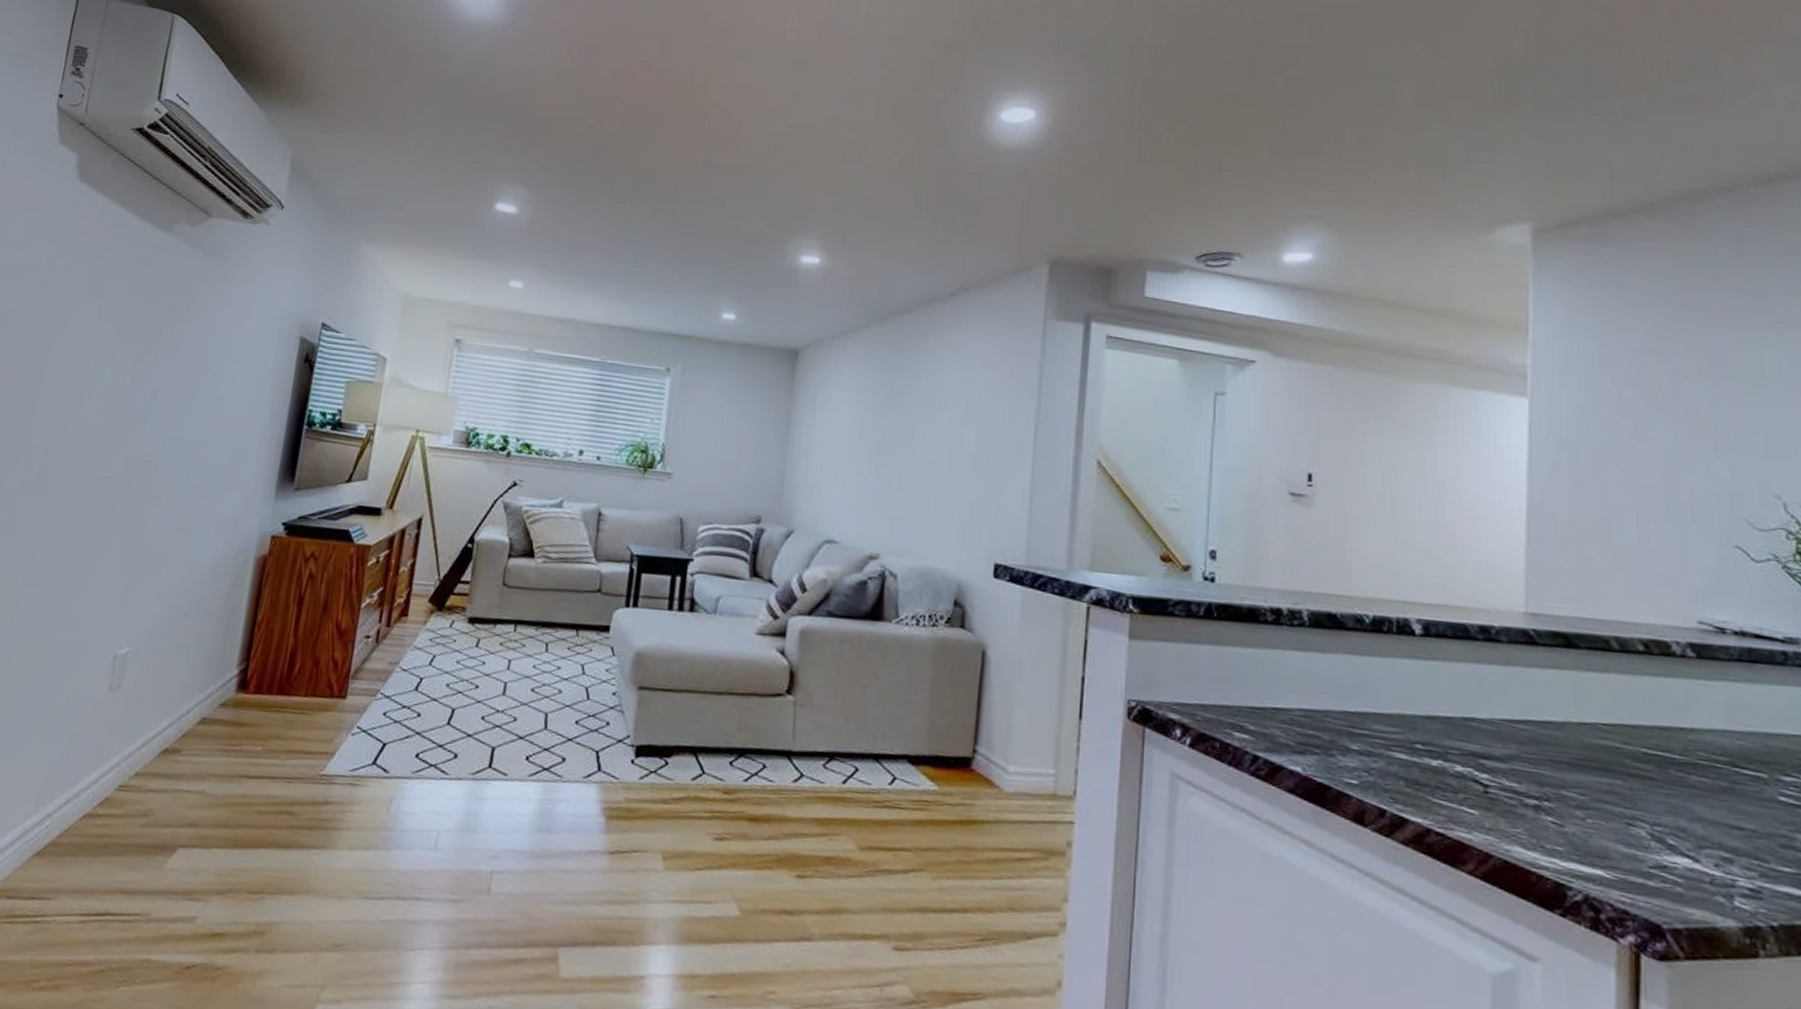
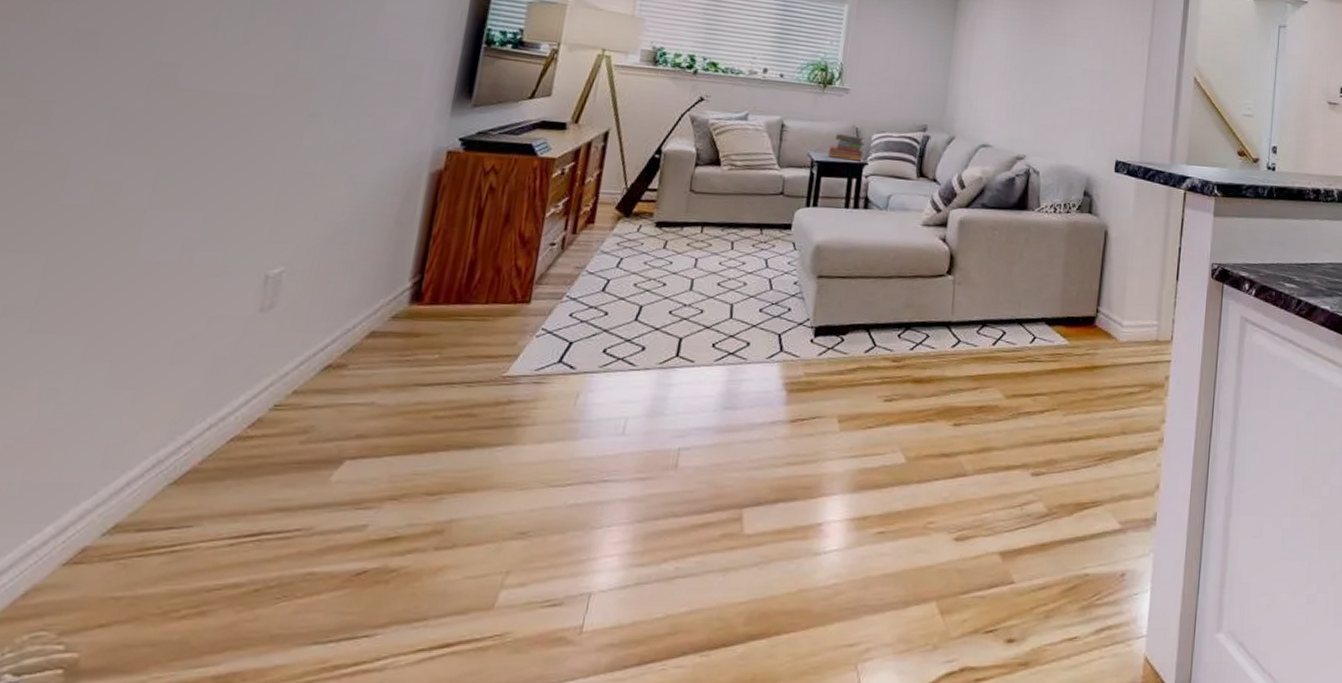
books: none [648,524,690,557] -> present [827,134,865,161]

